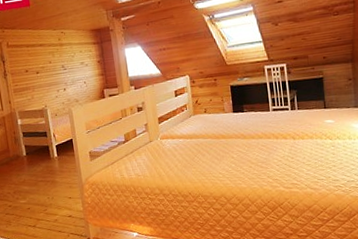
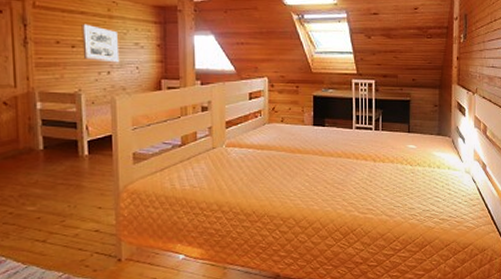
wall art: none [41,53,72,82] -> present [82,23,120,63]

